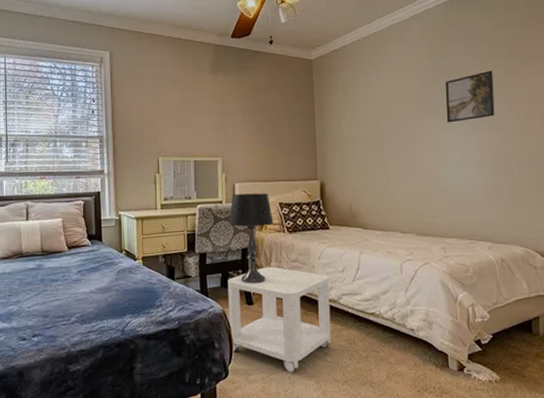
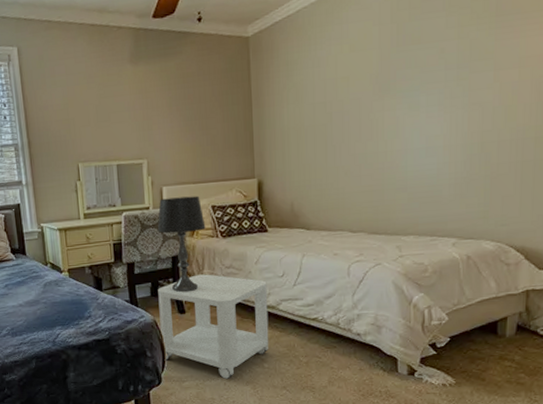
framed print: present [445,70,495,123] -> none [411,31,474,102]

